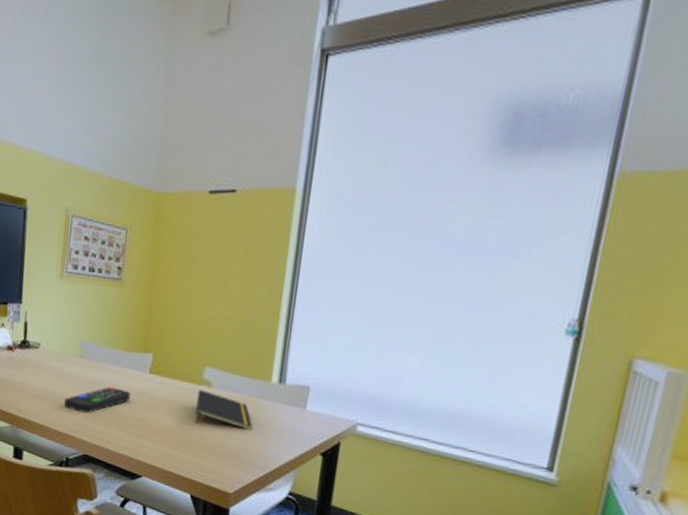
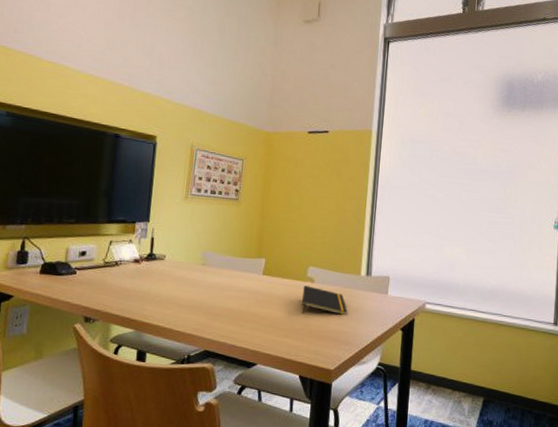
remote control: present [64,386,130,413] -> none [187,288,246,313]

